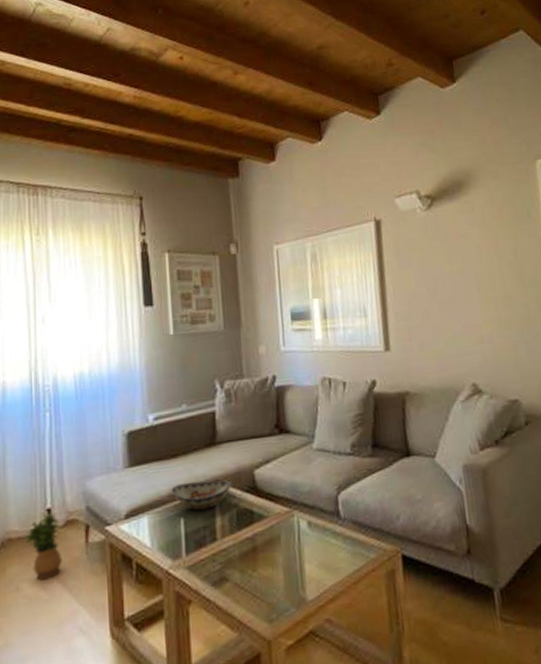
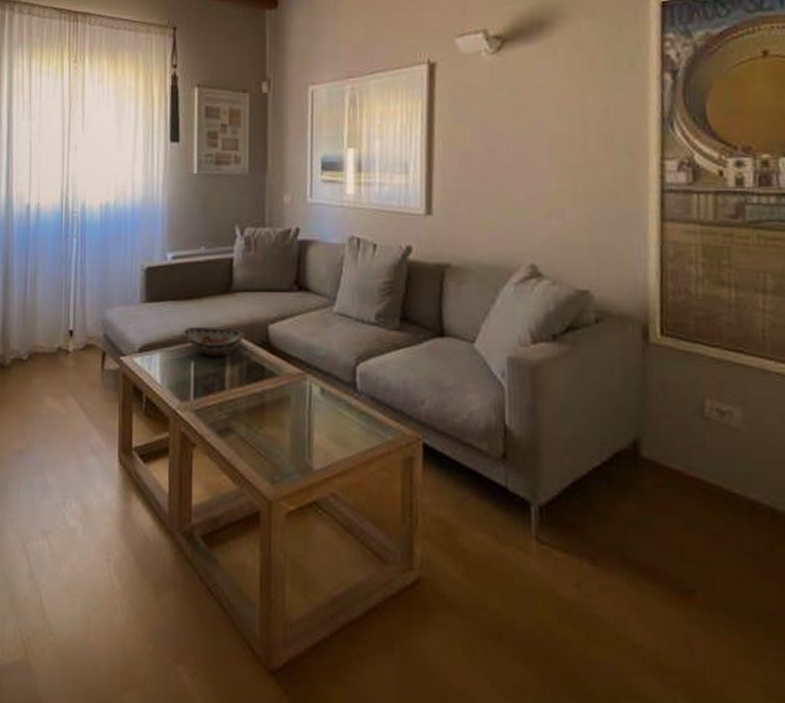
potted plant: present [26,513,62,581] -> none [50,335,80,397]

